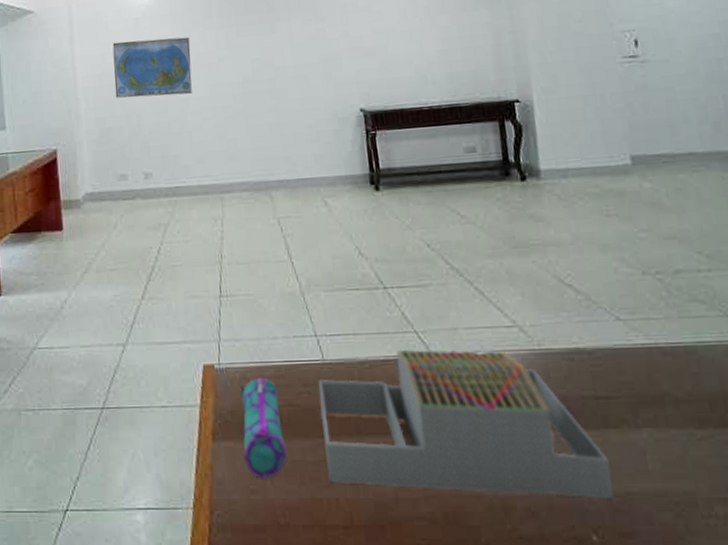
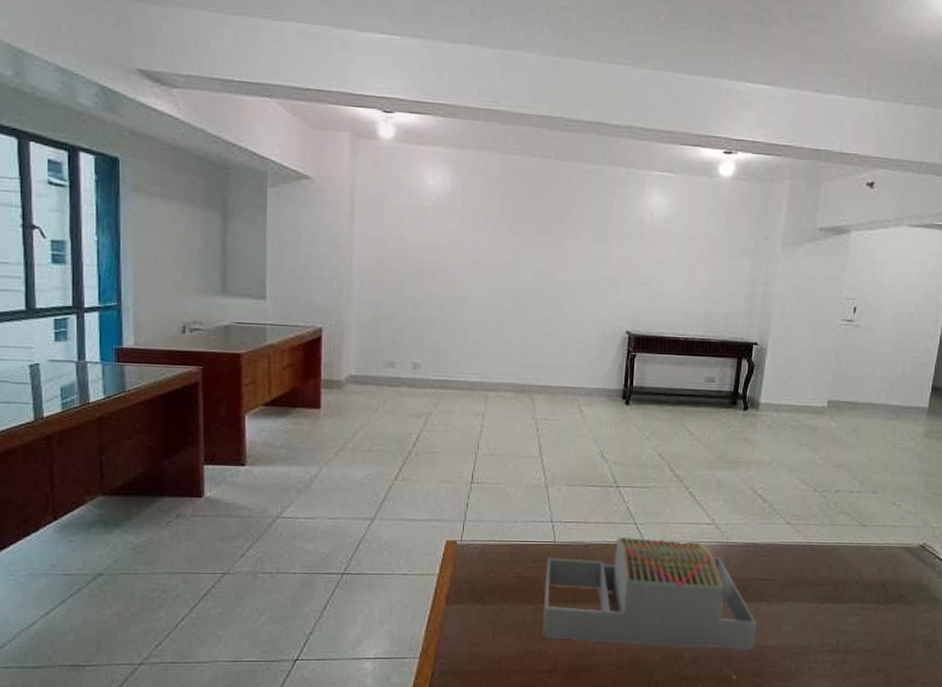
world map: present [112,37,192,98] -> none [392,227,478,293]
pencil case: present [240,377,287,479] -> none [472,553,511,635]

